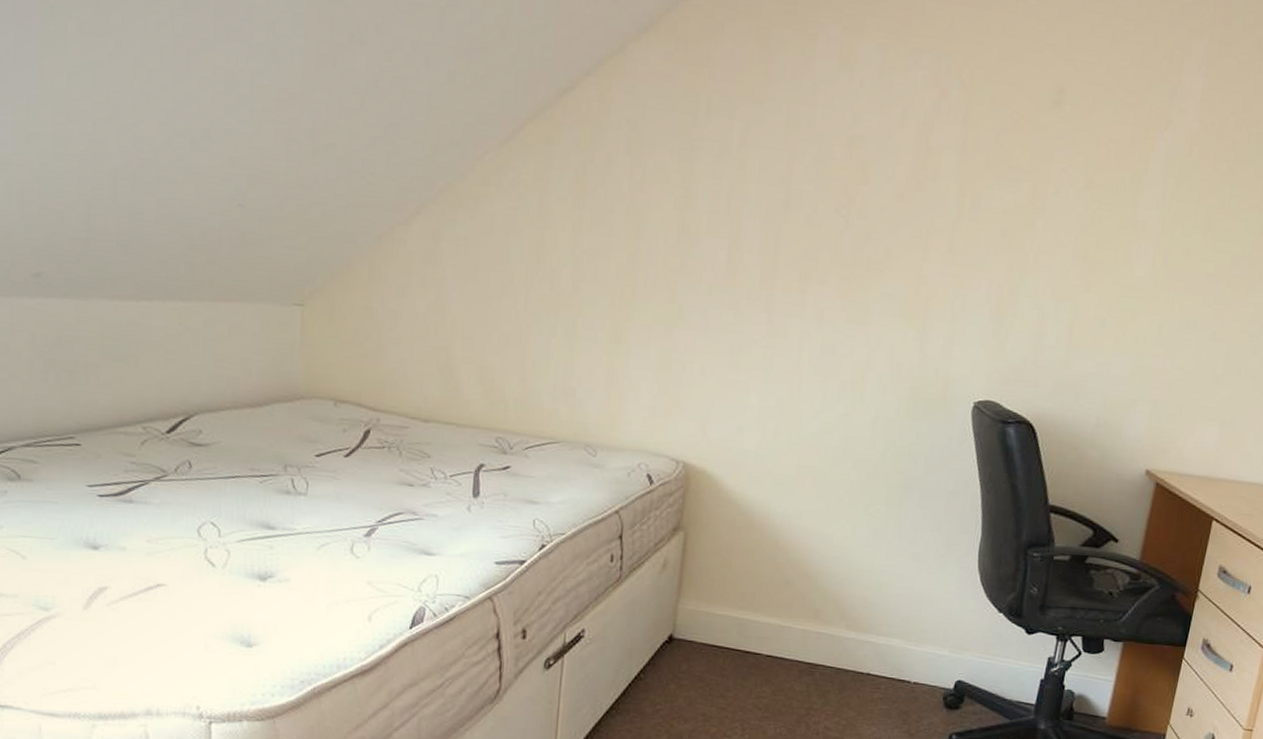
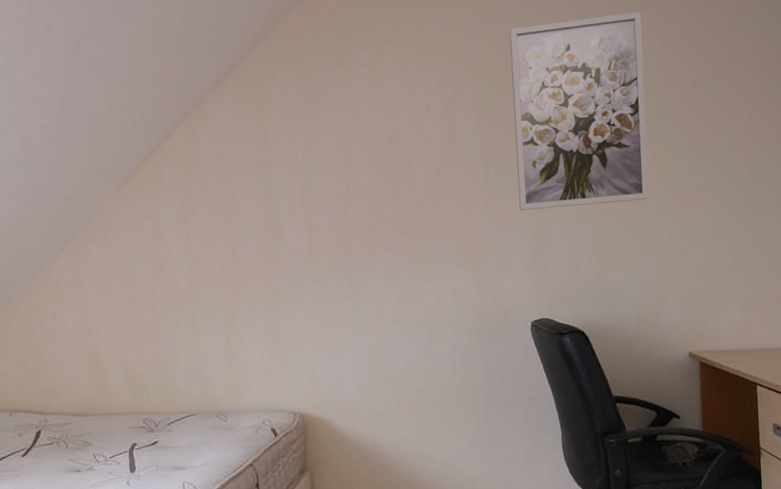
wall art: none [990,26,1193,280] -> present [509,11,650,210]

